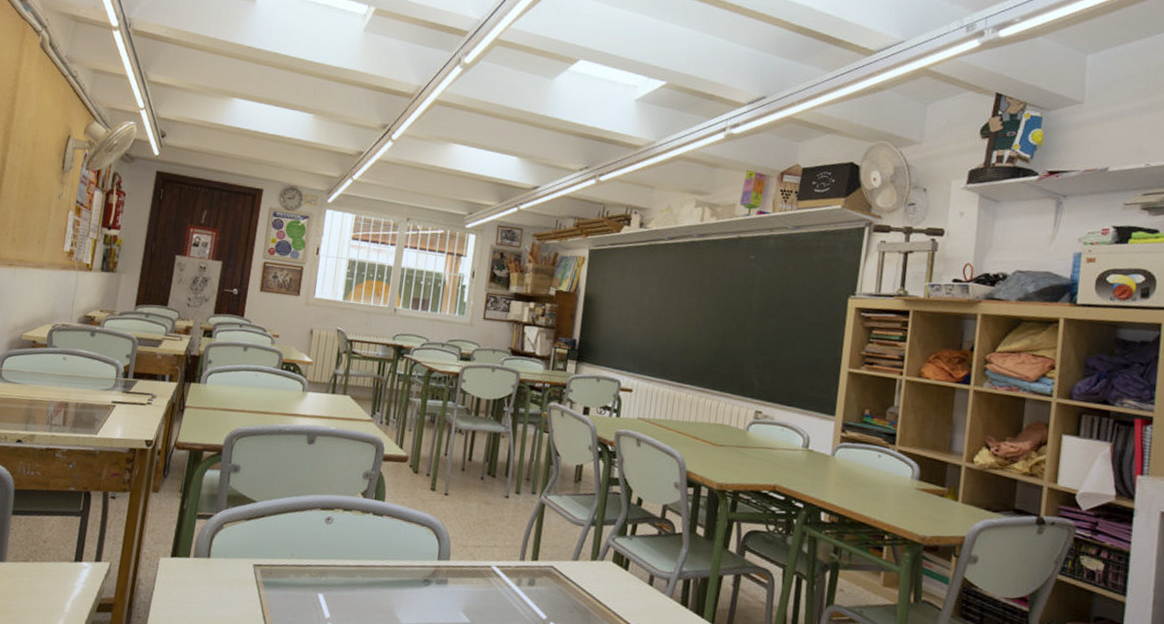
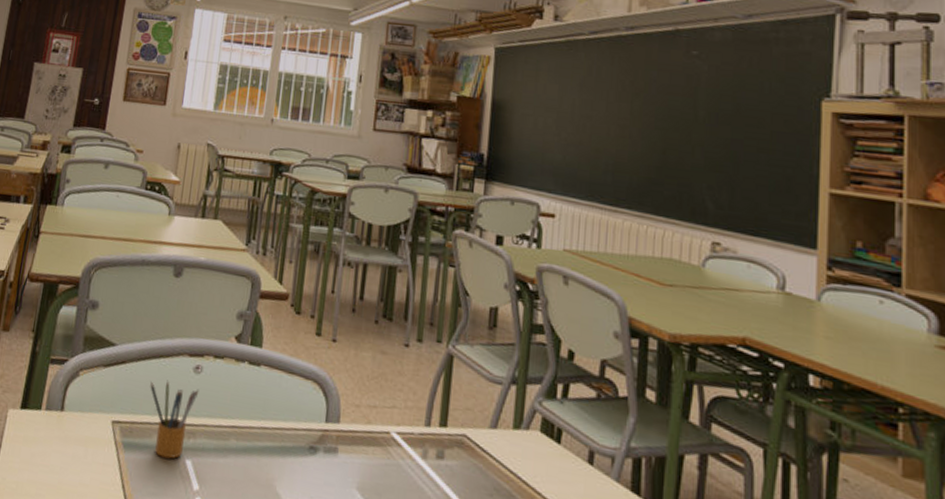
pencil box: none [287,529,330,594] -> present [150,380,199,459]

